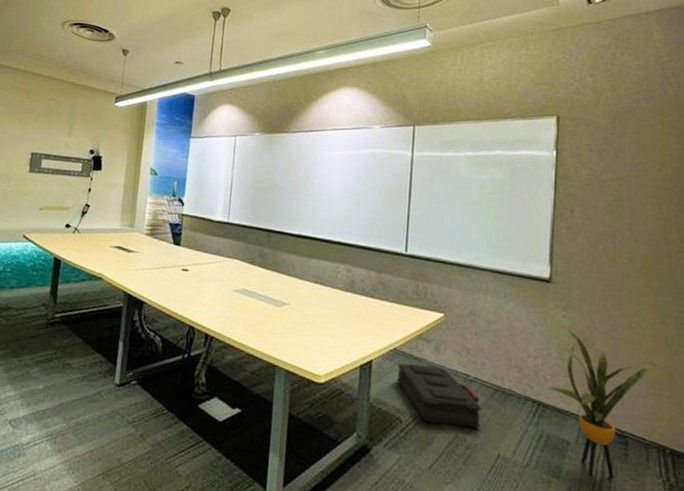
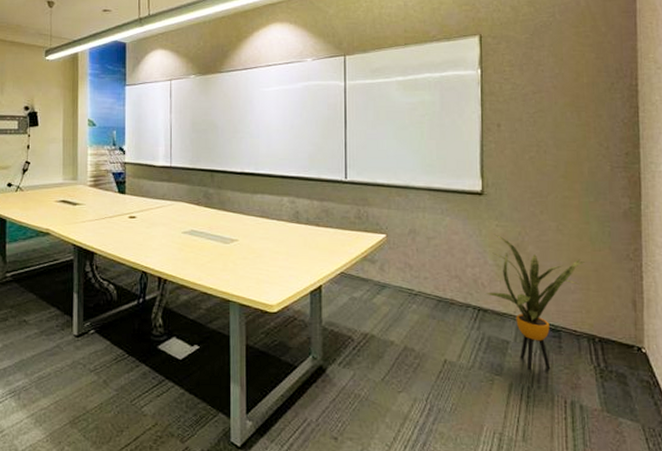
briefcase: present [397,363,482,429] -> none [346,284,427,339]

